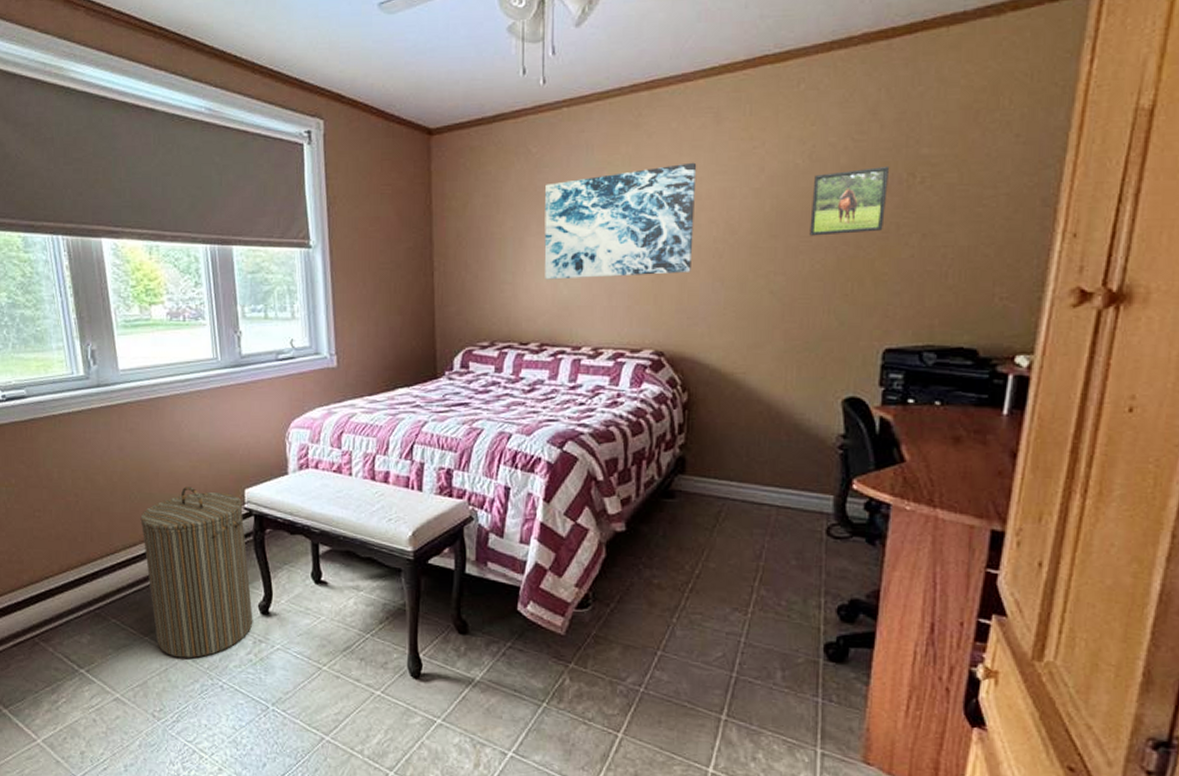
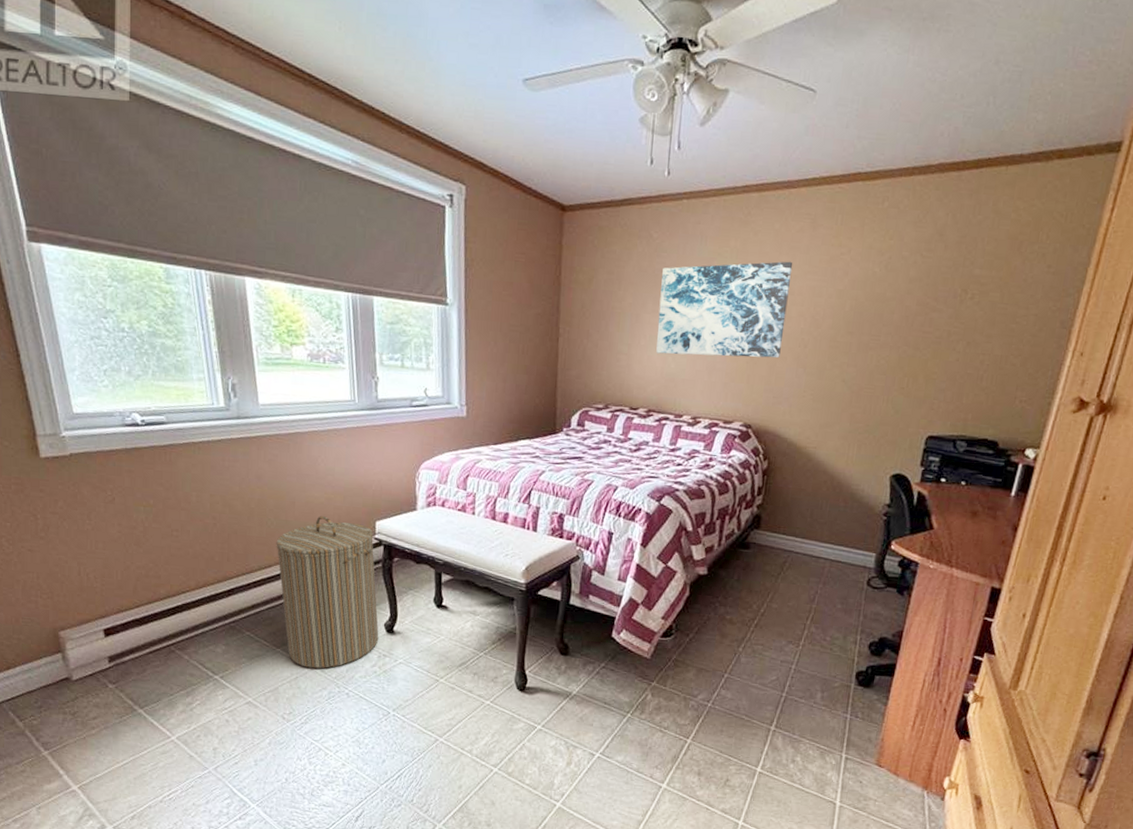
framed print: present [809,165,890,236] -> none [879,281,949,337]

